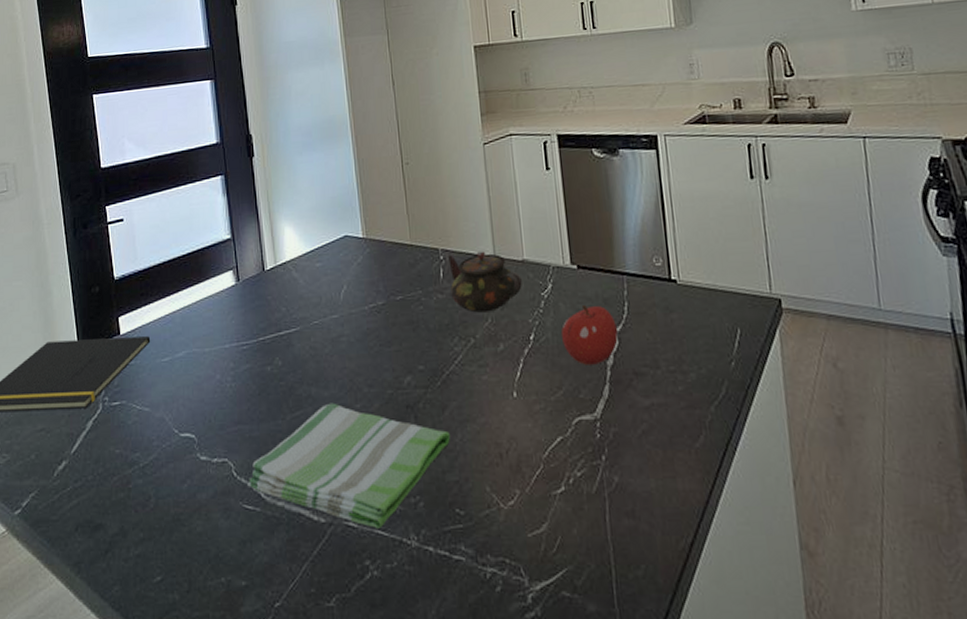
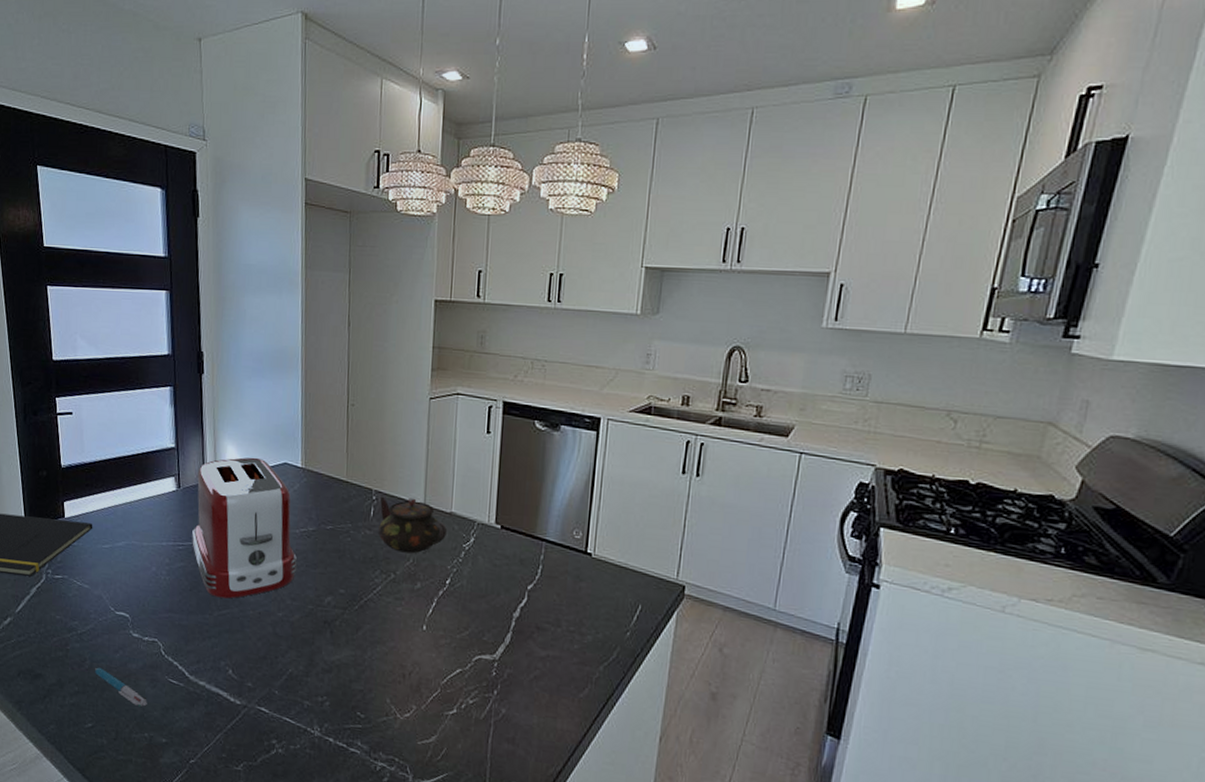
pen: none [161,504,222,546] -> present [95,667,147,708]
dish towel: present [248,402,450,529] -> none [174,607,361,717]
toaster: none [256,235,371,398] -> present [192,457,298,599]
fruit: present [561,305,618,365] -> none [476,562,528,615]

